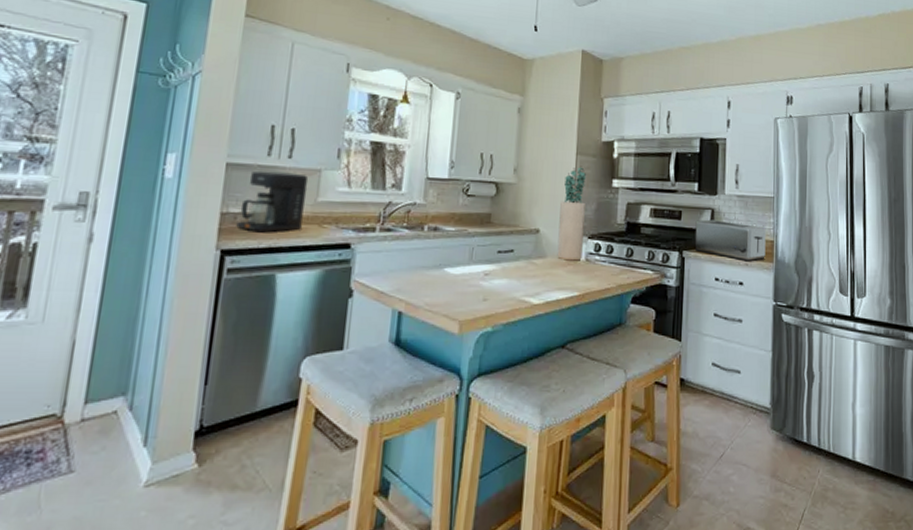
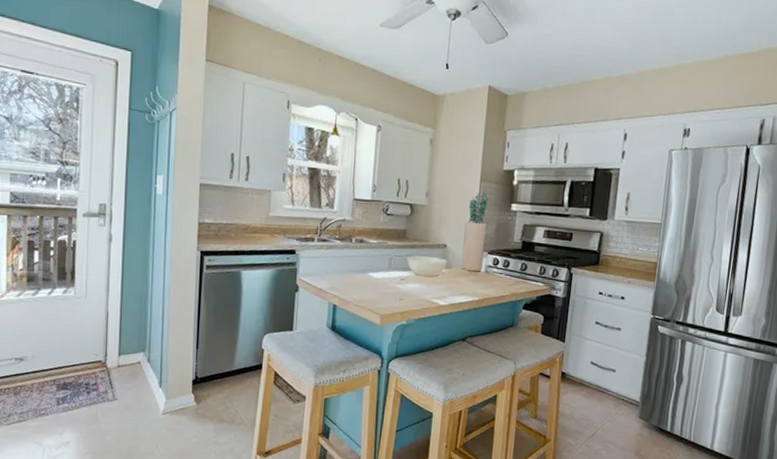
coffee maker: present [236,170,309,233] -> none [210,190,262,239]
bowl: none [491,244,542,270] -> present [406,255,448,277]
toaster: present [694,219,766,262] -> none [582,241,651,280]

